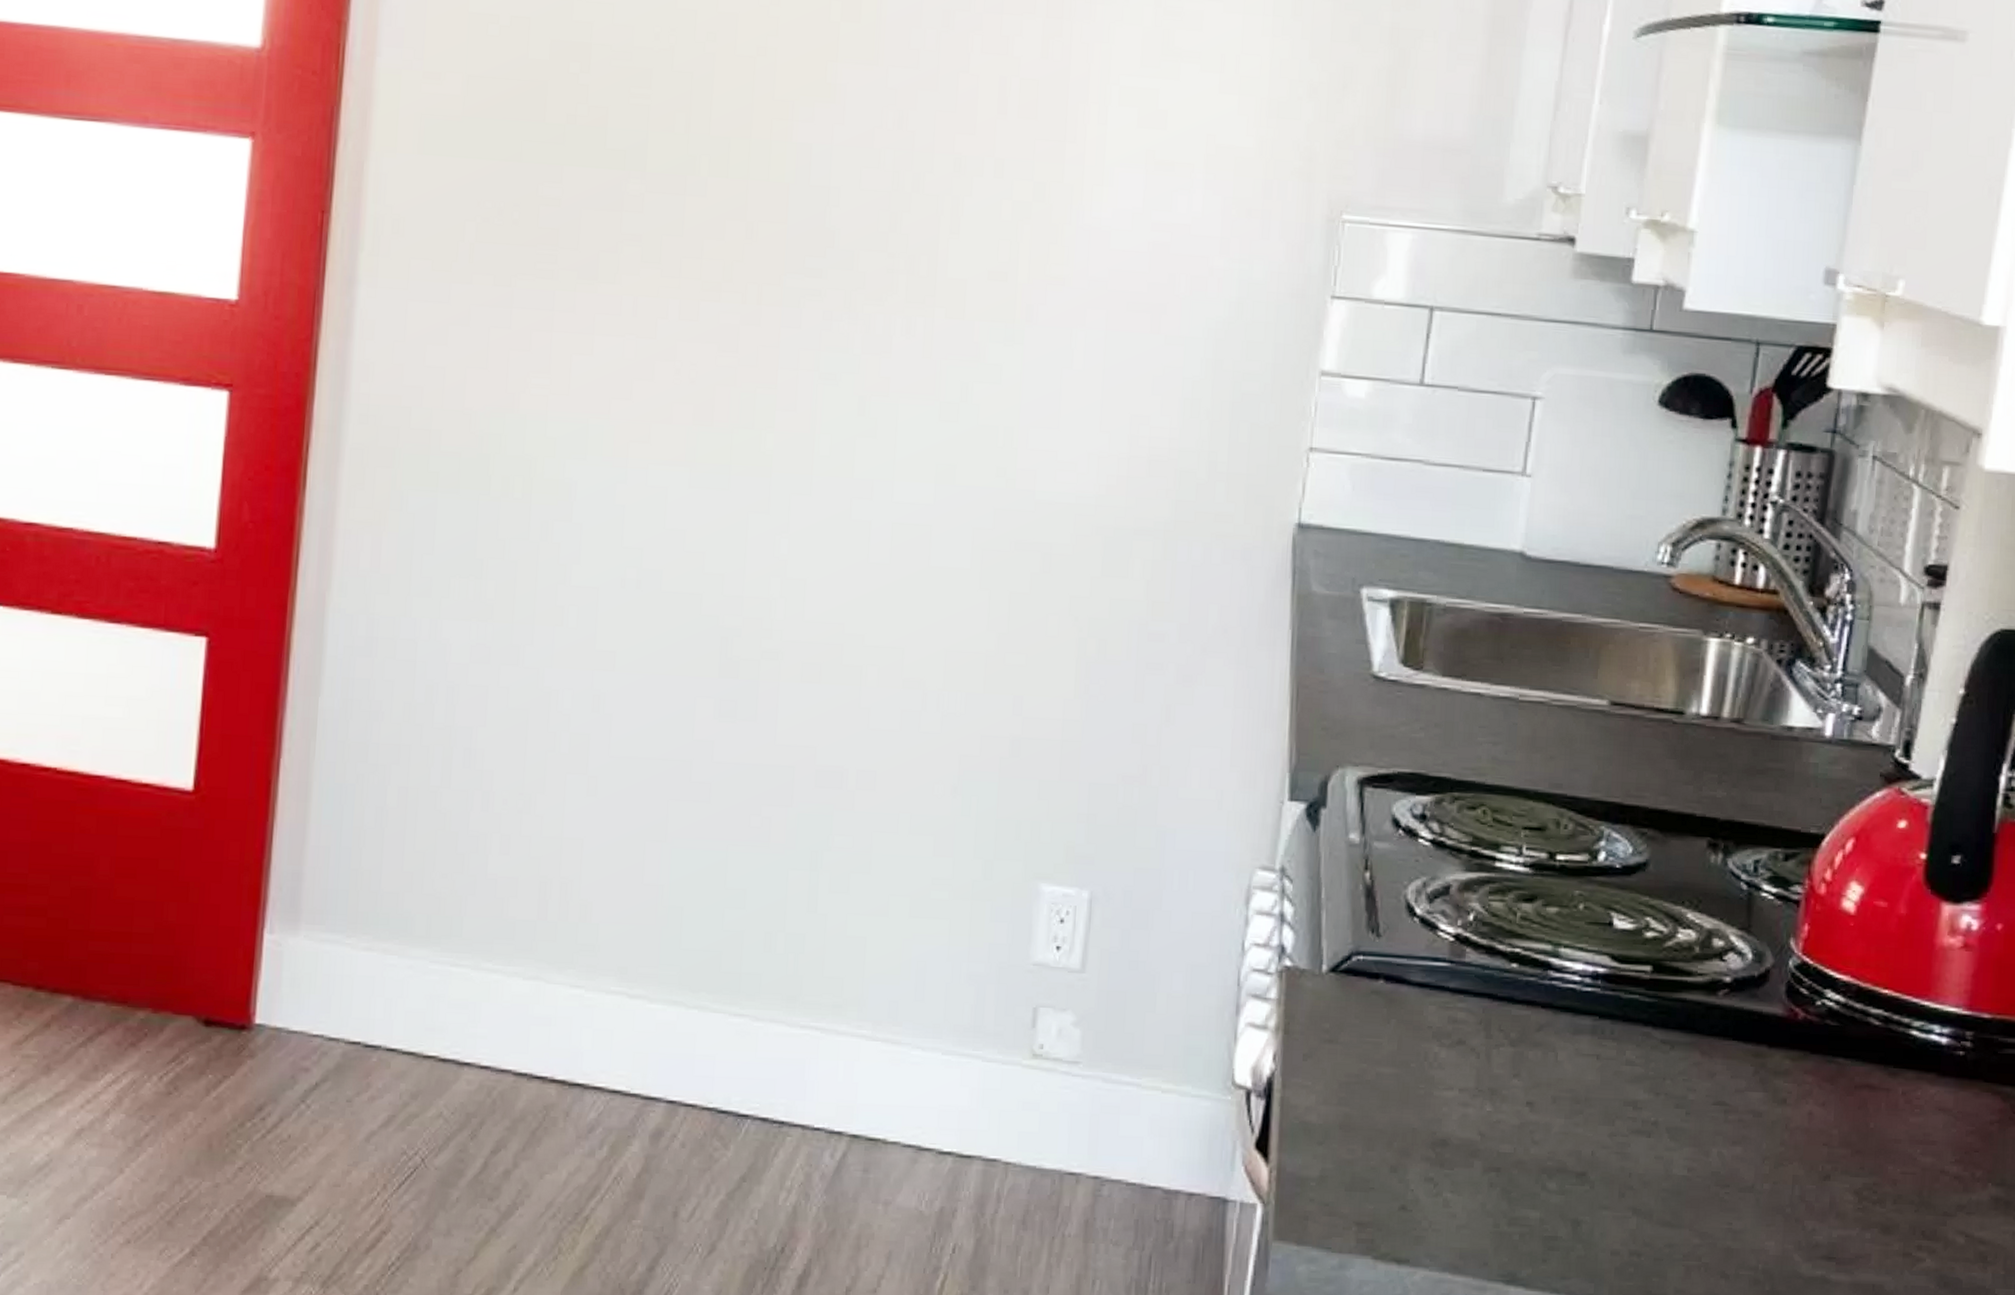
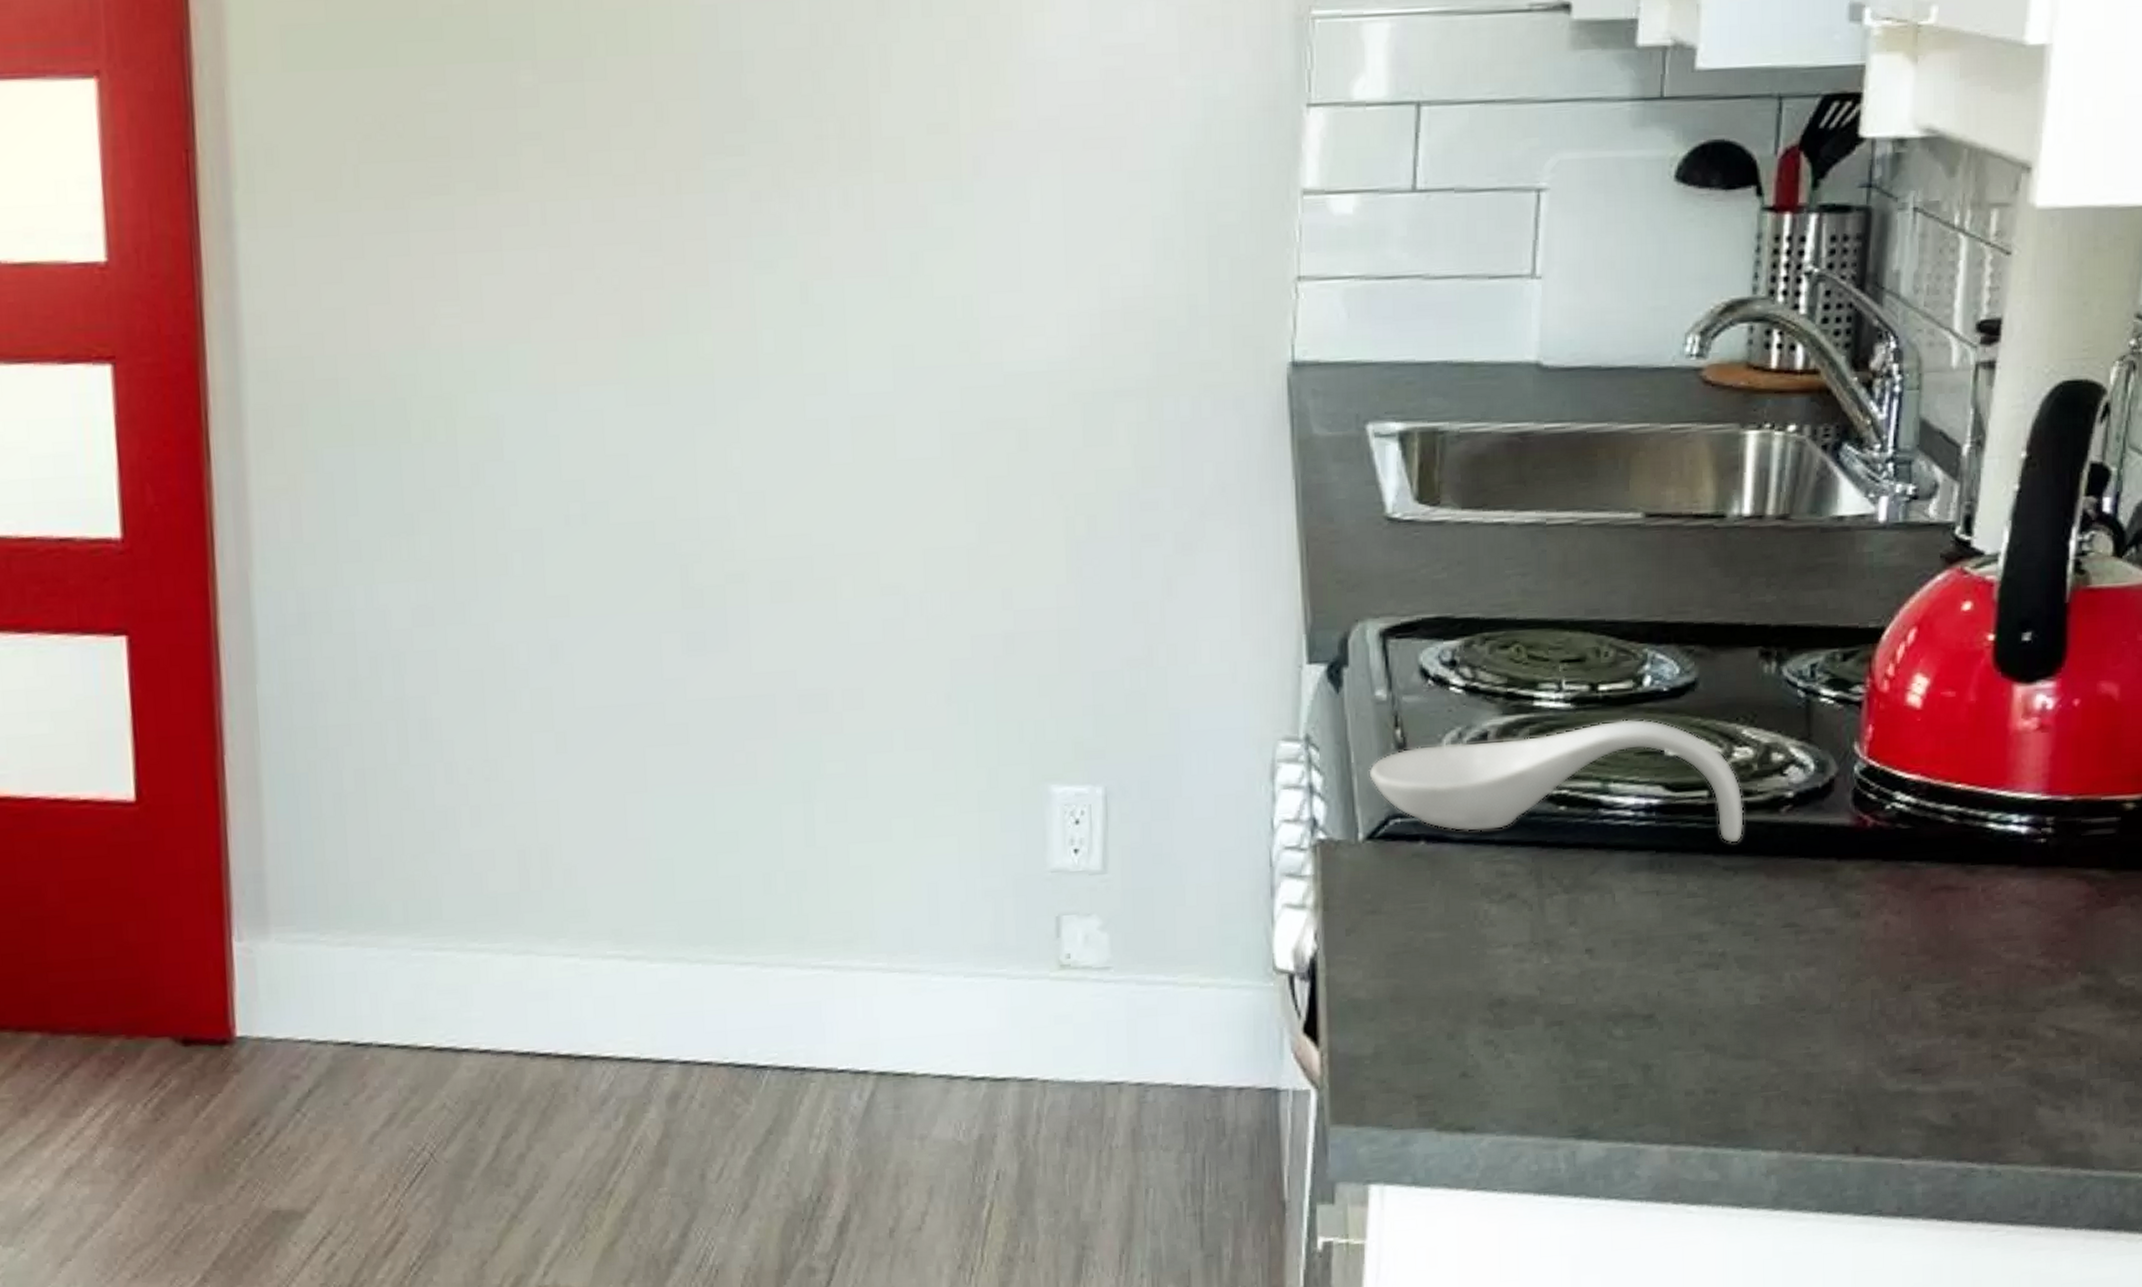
spoon rest: none [1337,889,1684,1019] -> present [1369,718,1744,843]

